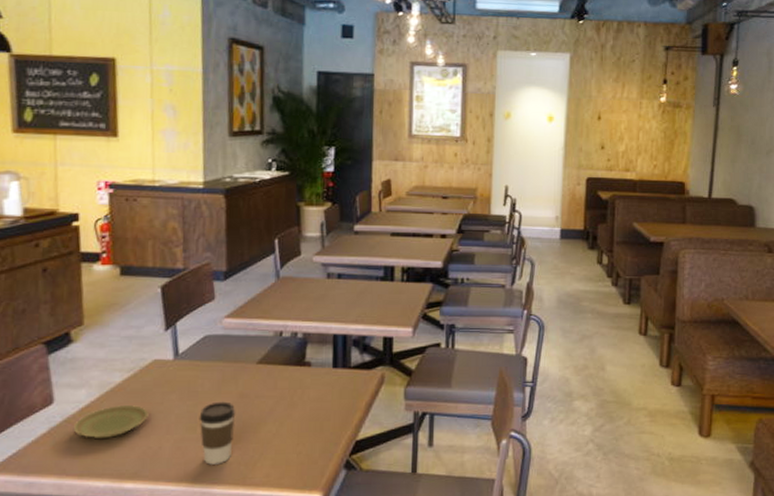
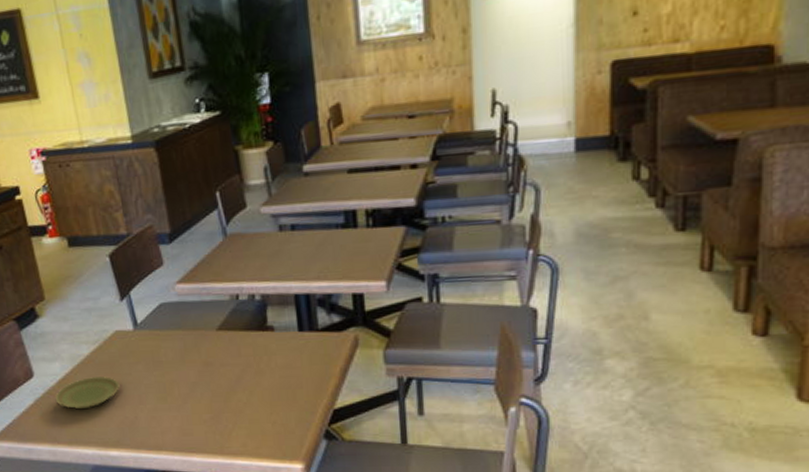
coffee cup: present [199,401,236,465] -> none [167,370,205,434]

